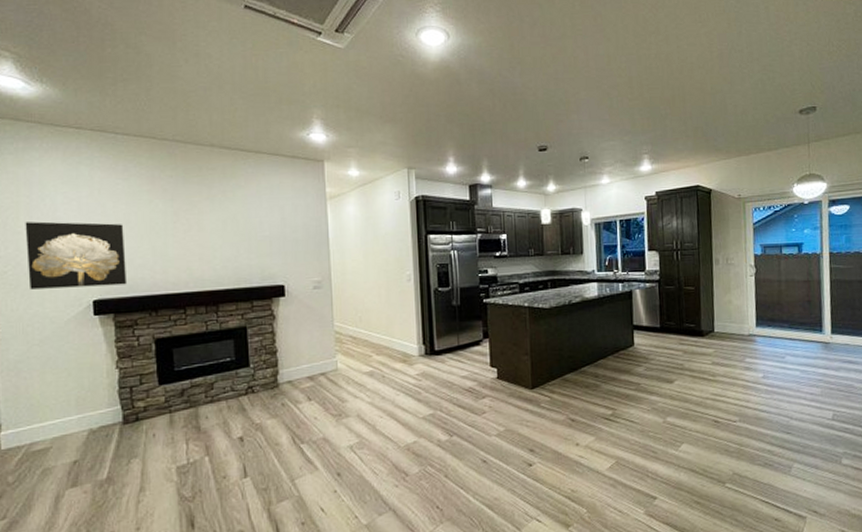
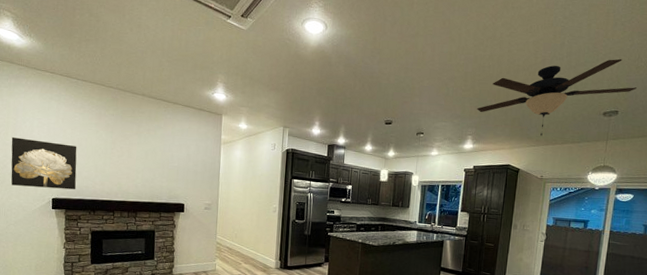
ceiling fan: none [649,44,832,146] -> present [477,58,636,136]

